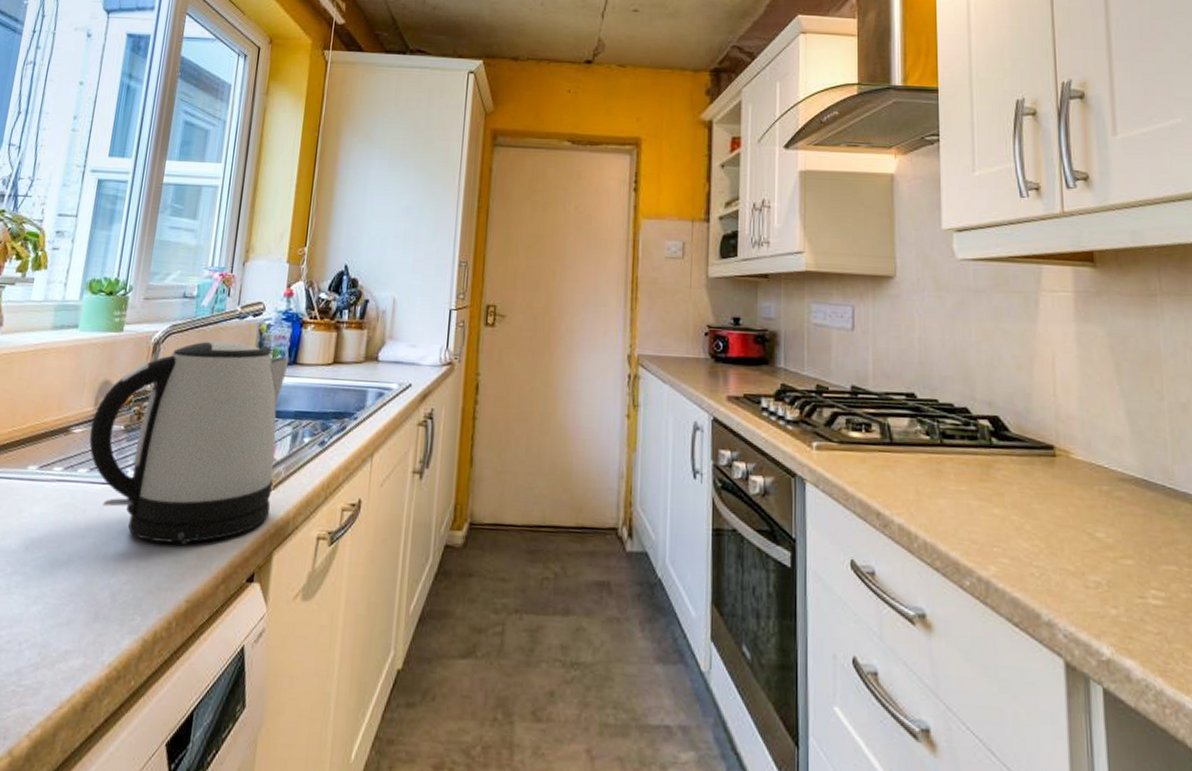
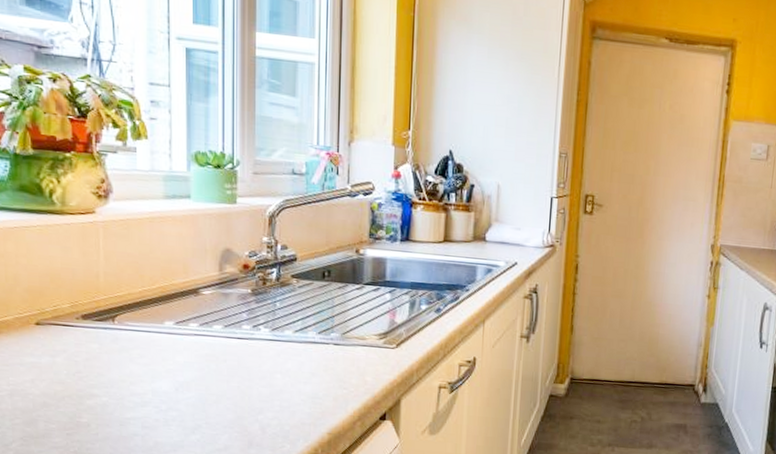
kettle: present [89,341,289,544] -> none [219,216,402,389]

